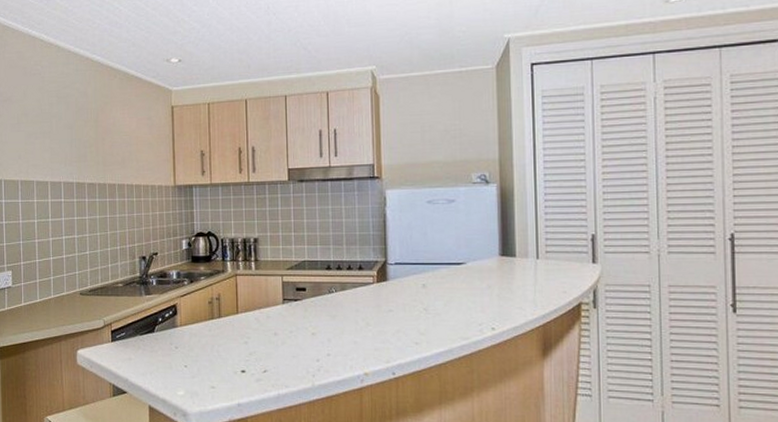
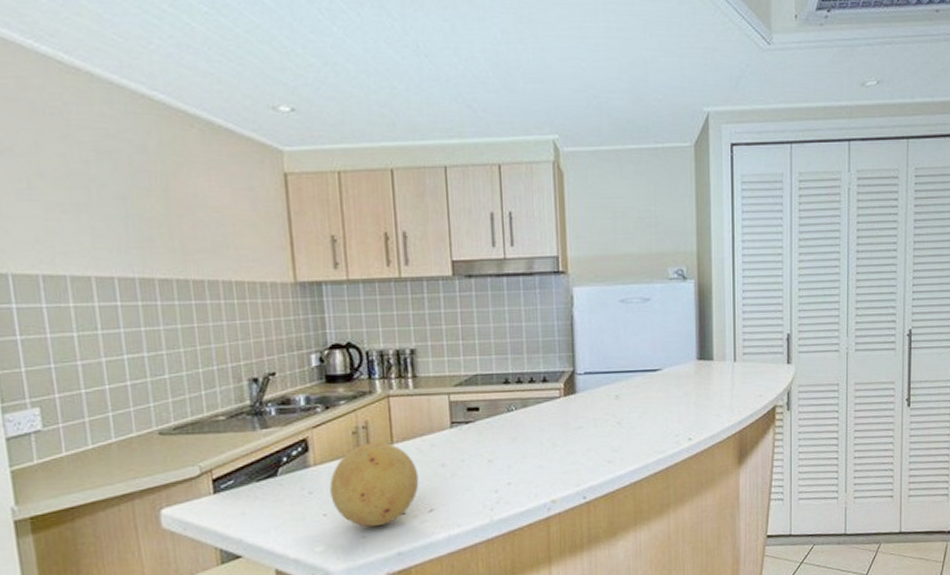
fruit: none [190,311,257,380] -> present [329,442,419,527]

